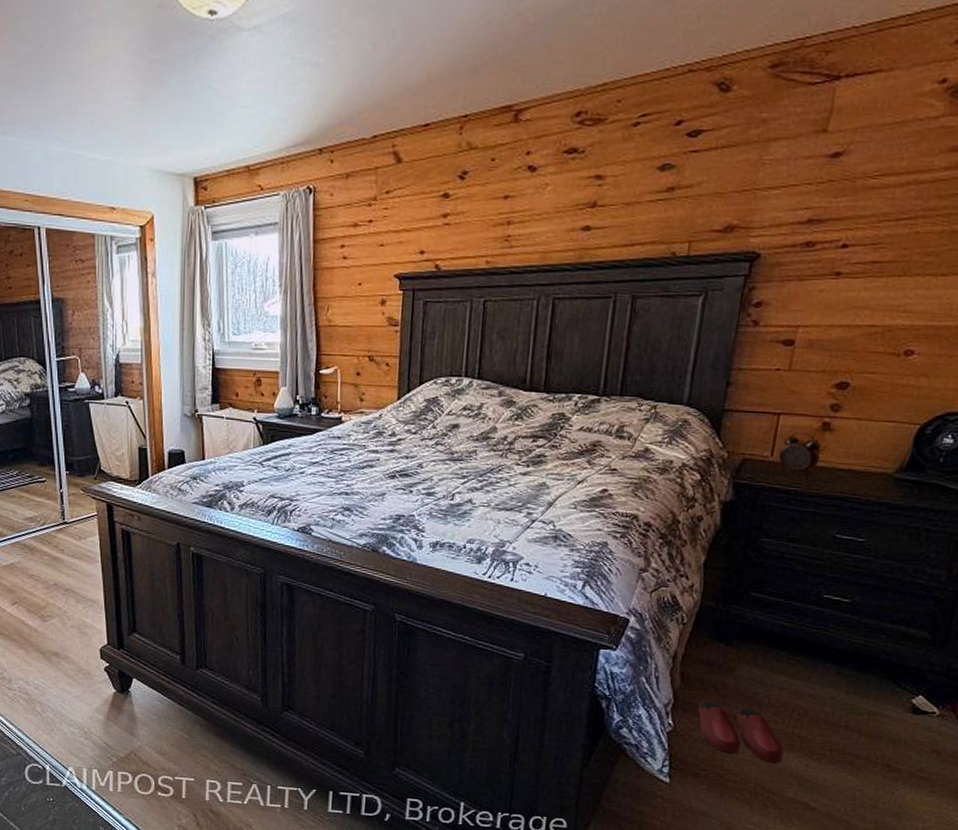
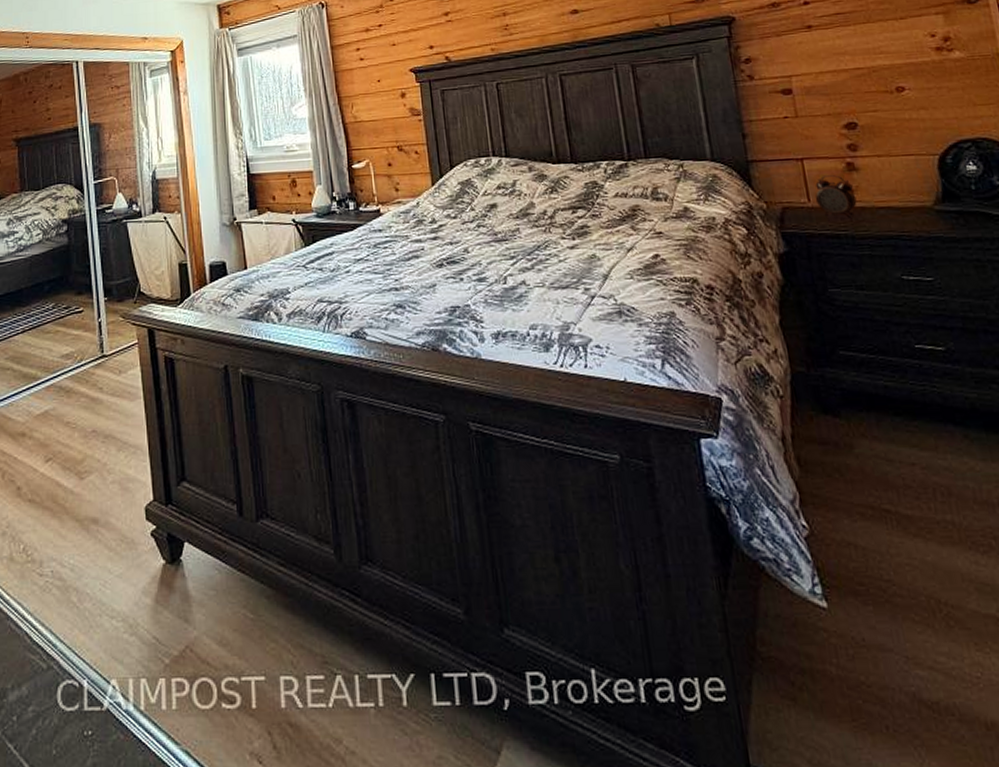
slippers: present [698,700,784,763] -> none [828,489,946,564]

